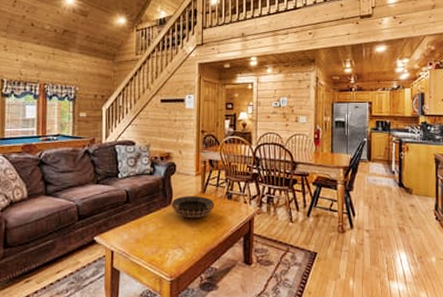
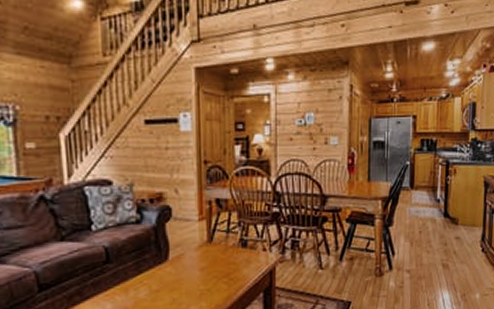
decorative bowl: present [171,196,215,218] -> none [168,246,225,275]

